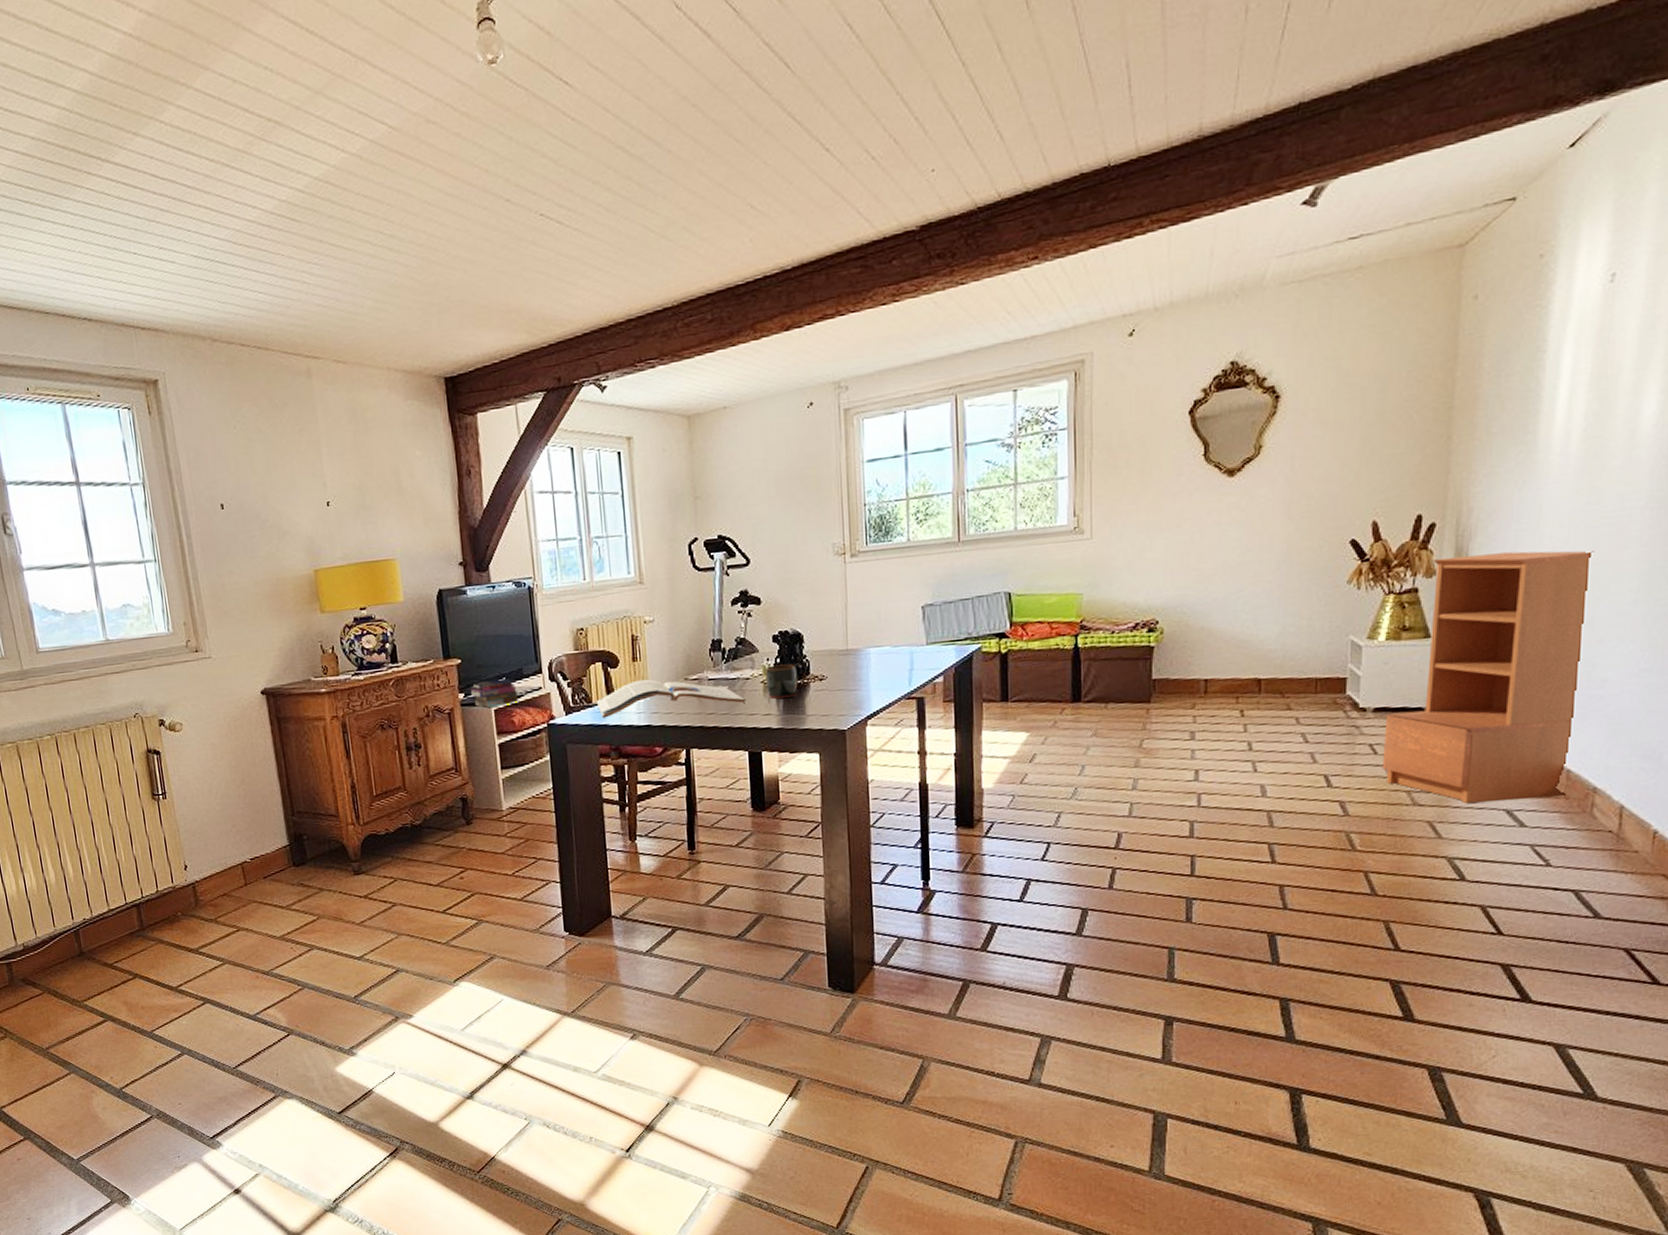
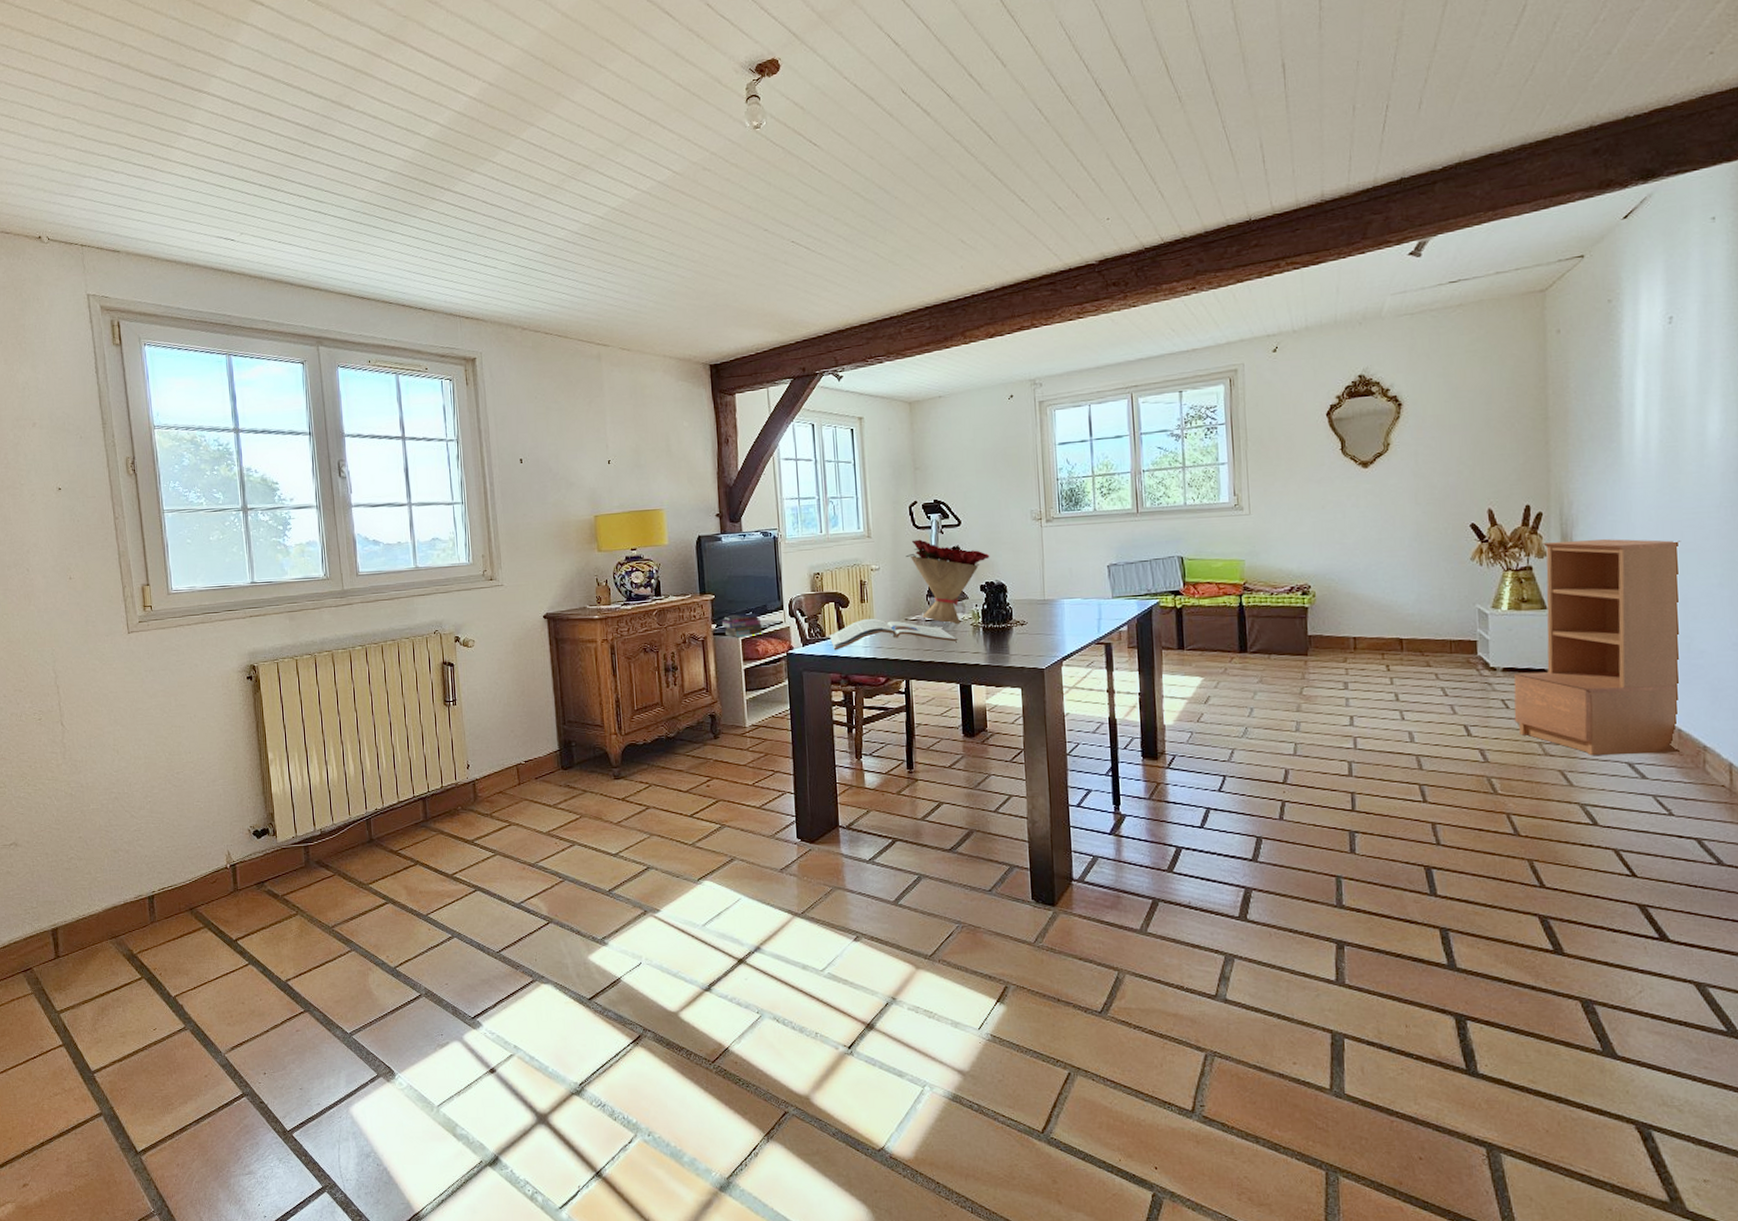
flower bouquet: none [684,583,784,682] -> present [905,539,990,624]
mug: present [765,664,797,699] -> none [974,610,1002,640]

